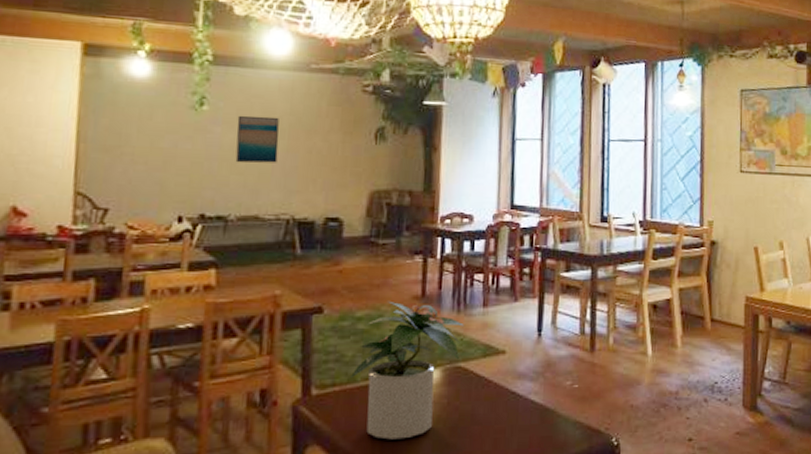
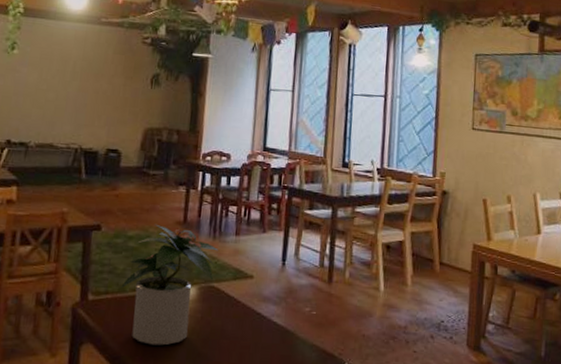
wall art: present [235,115,279,163] -> none [37,59,74,101]

